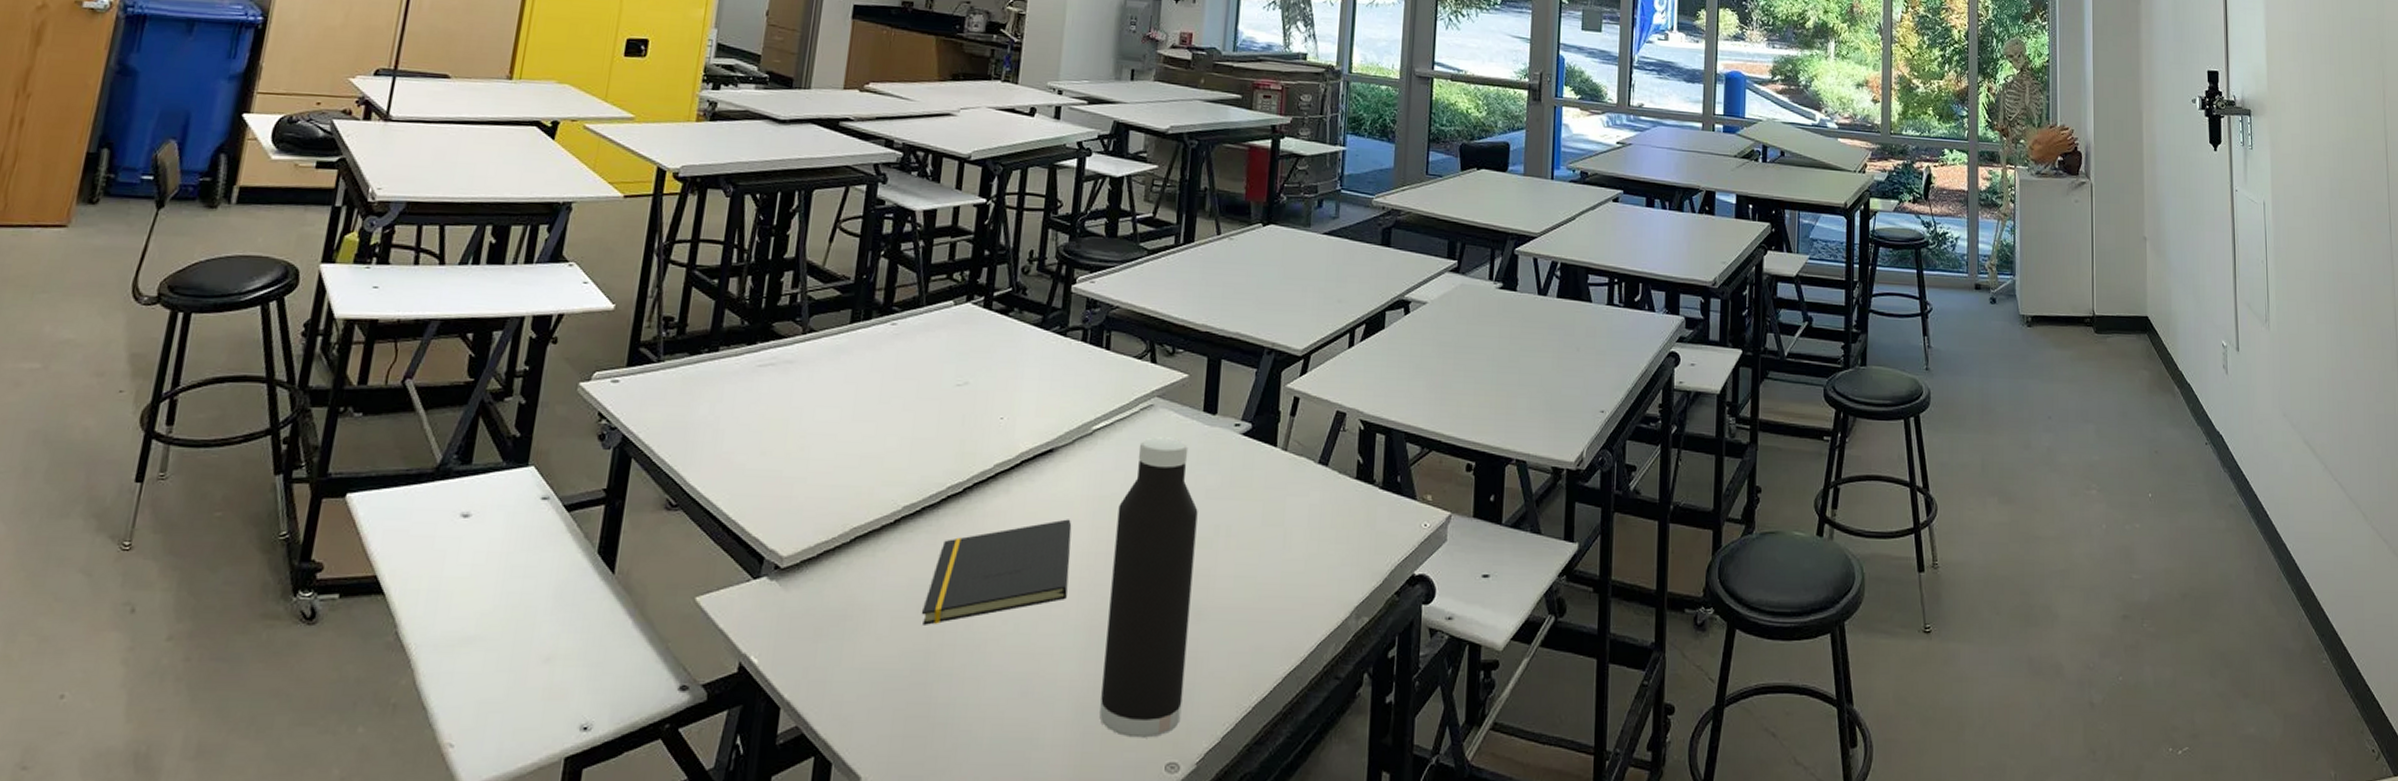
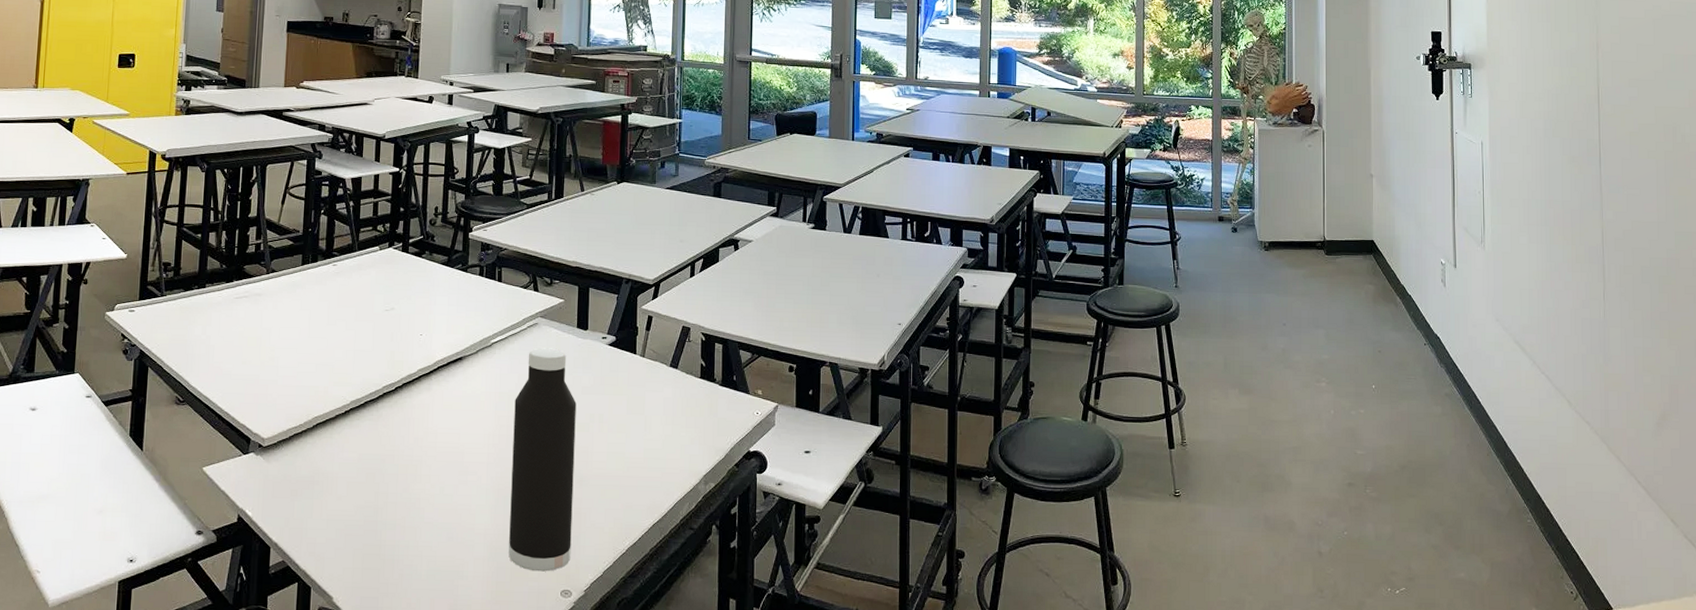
notepad: present [922,519,1072,625] -> none [370,410,480,488]

